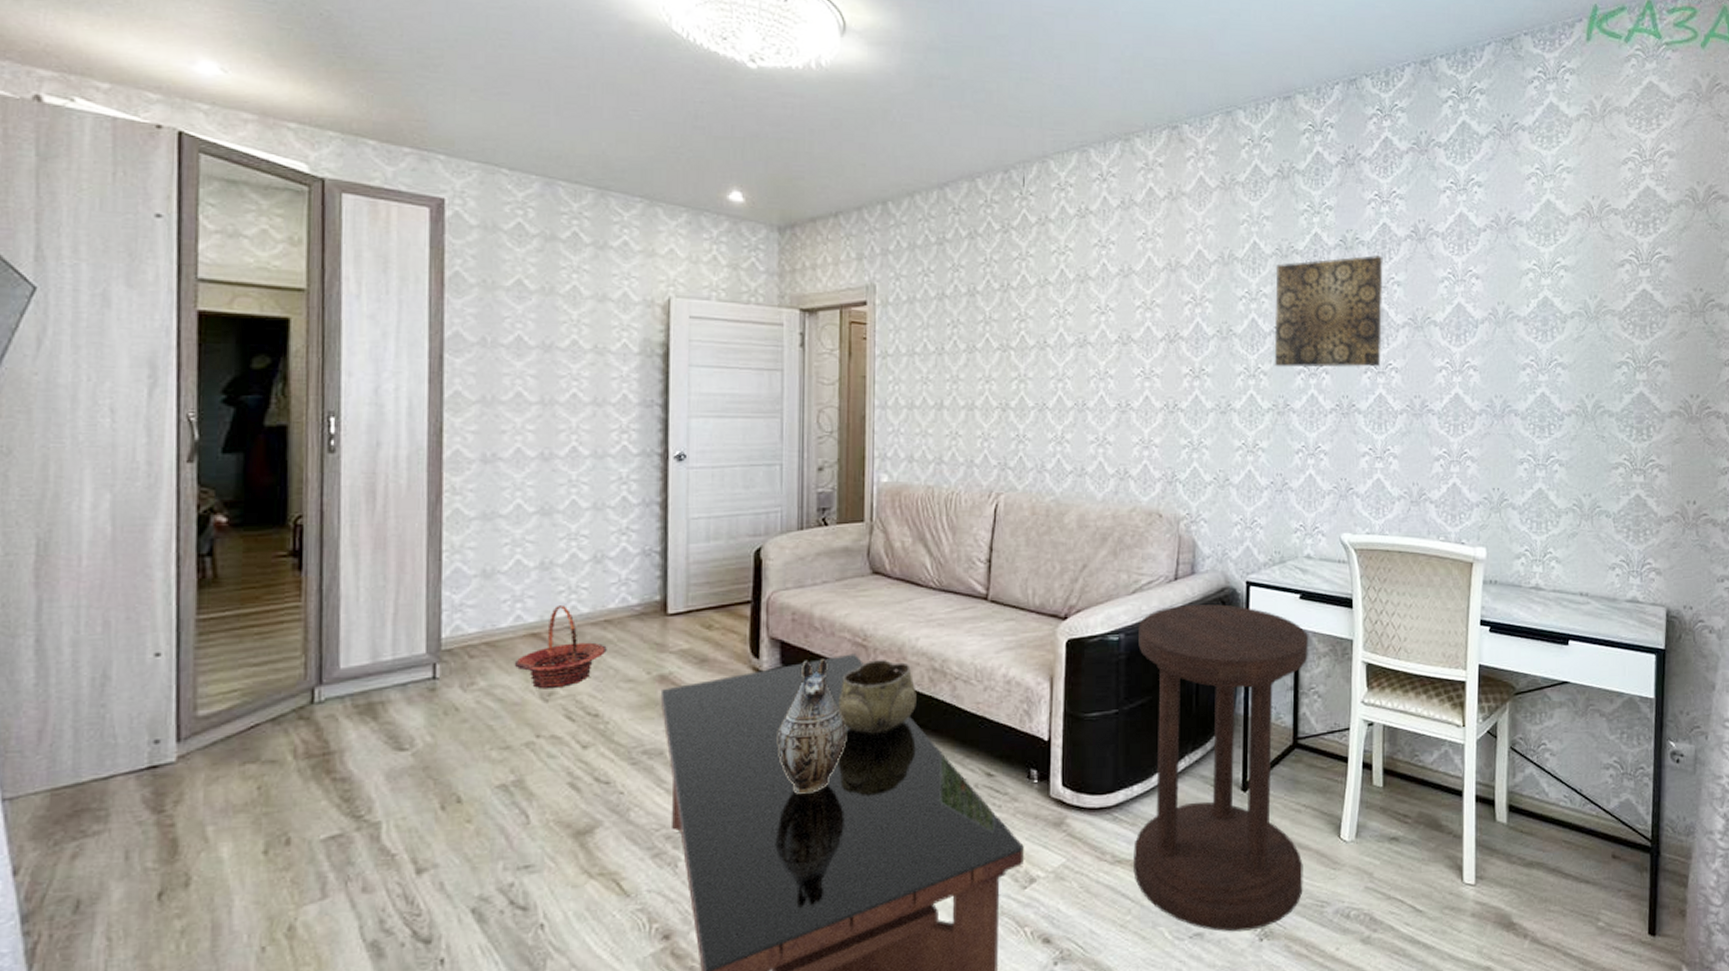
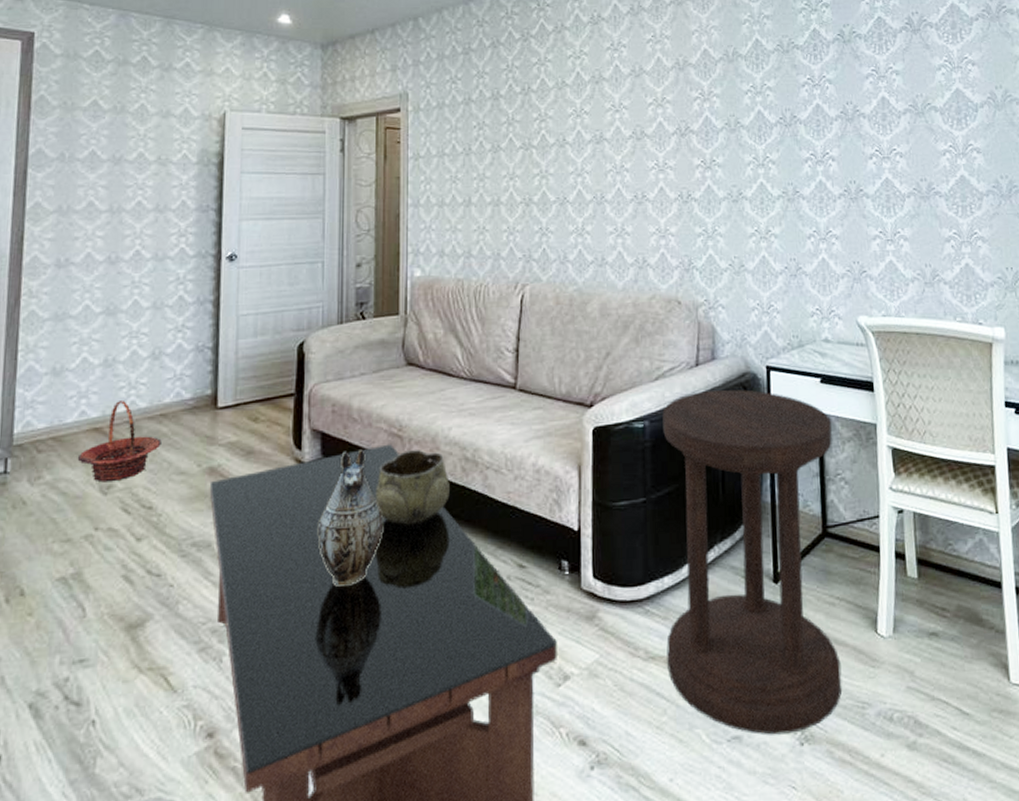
wall art: present [1274,254,1383,368] -> none [777,46,885,156]

